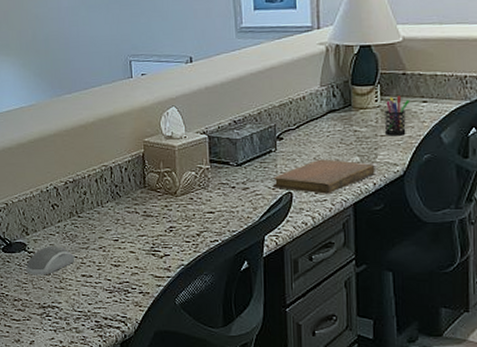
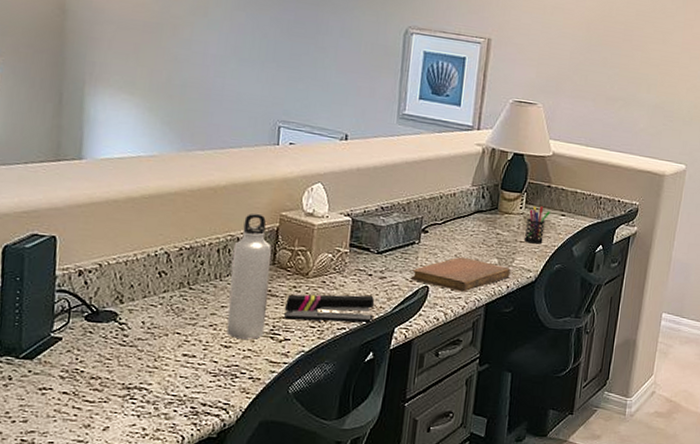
computer mouse: present [26,245,75,276] -> none [113,318,178,352]
water bottle: none [108,142,146,257] -> present [226,213,272,339]
stapler: none [160,206,243,236] -> present [284,294,375,323]

